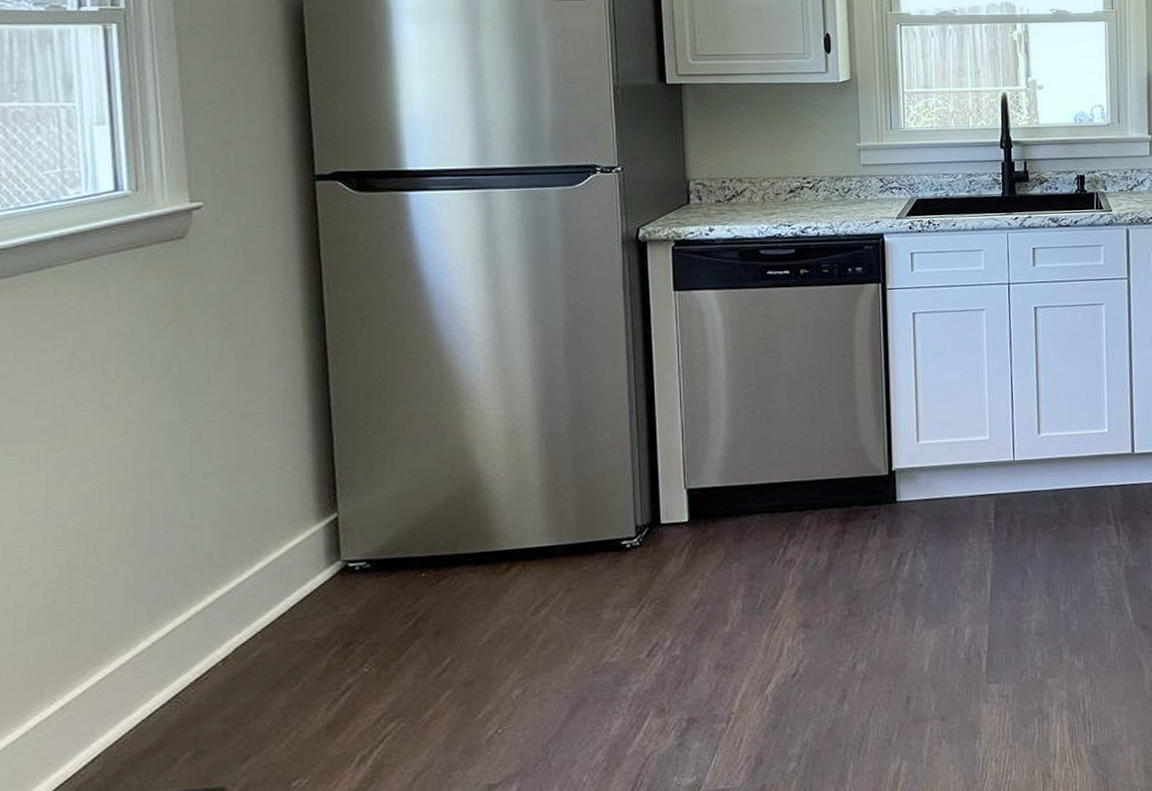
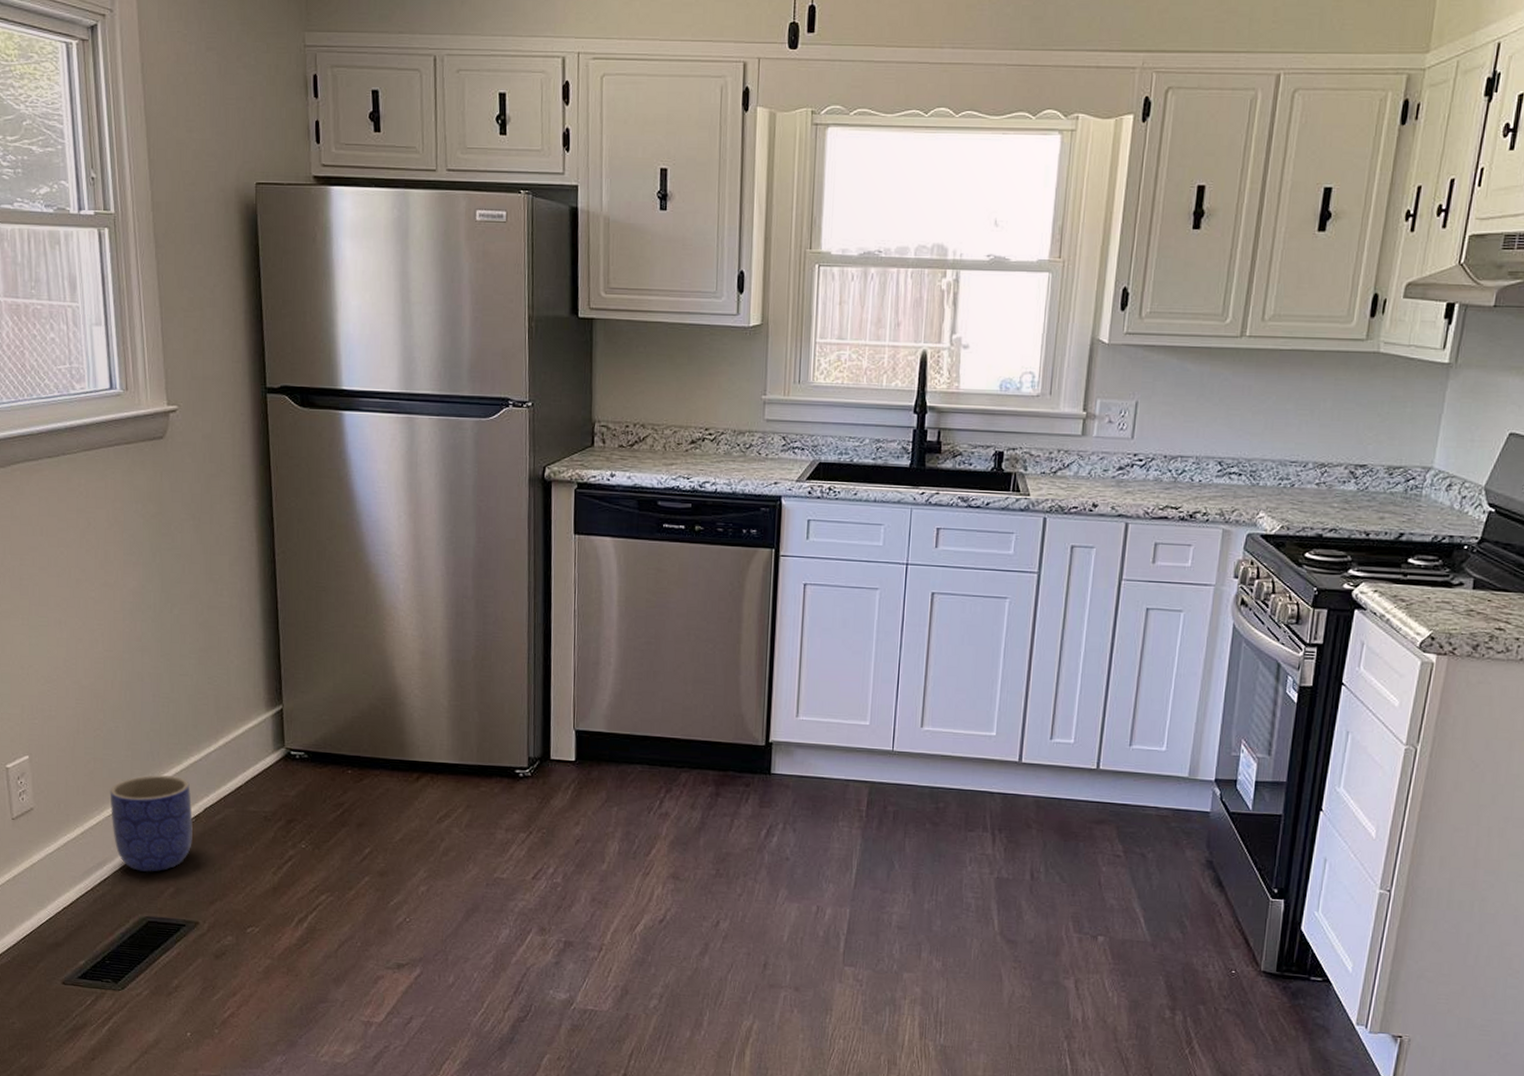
planter: none [103,616,218,740] -> present [110,775,193,873]

